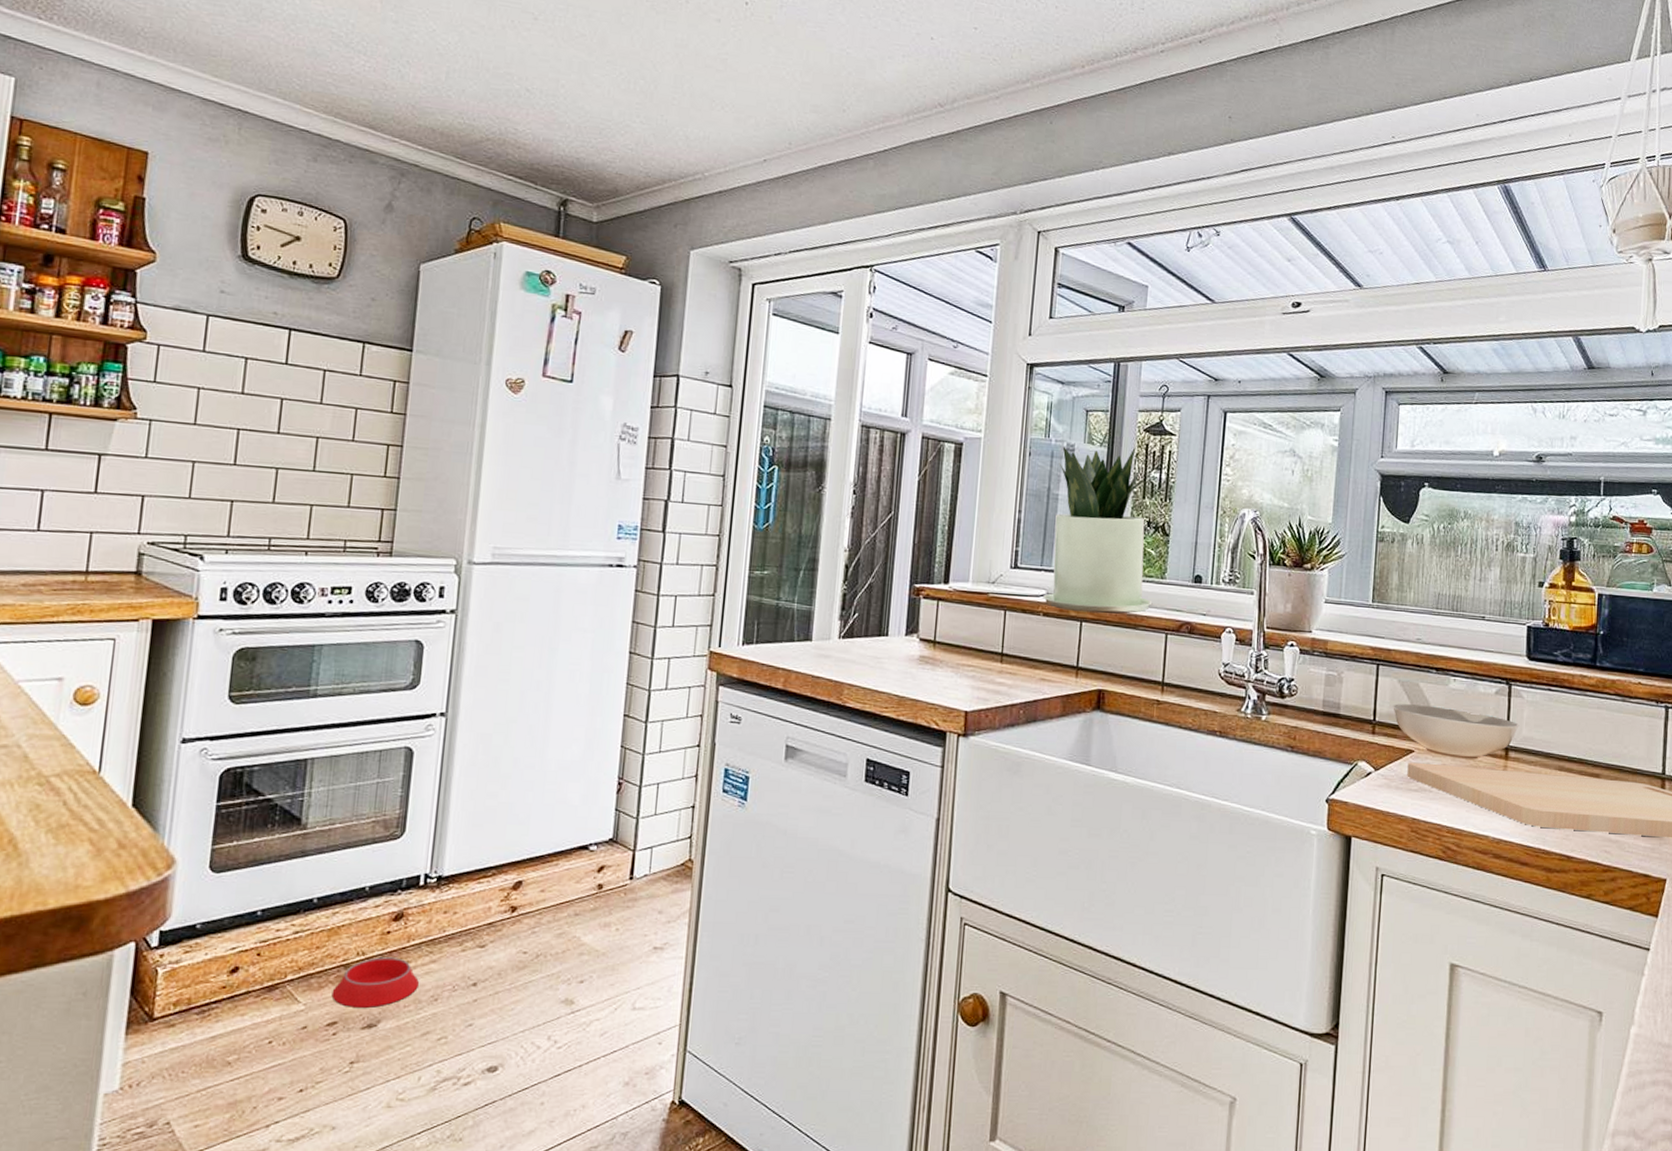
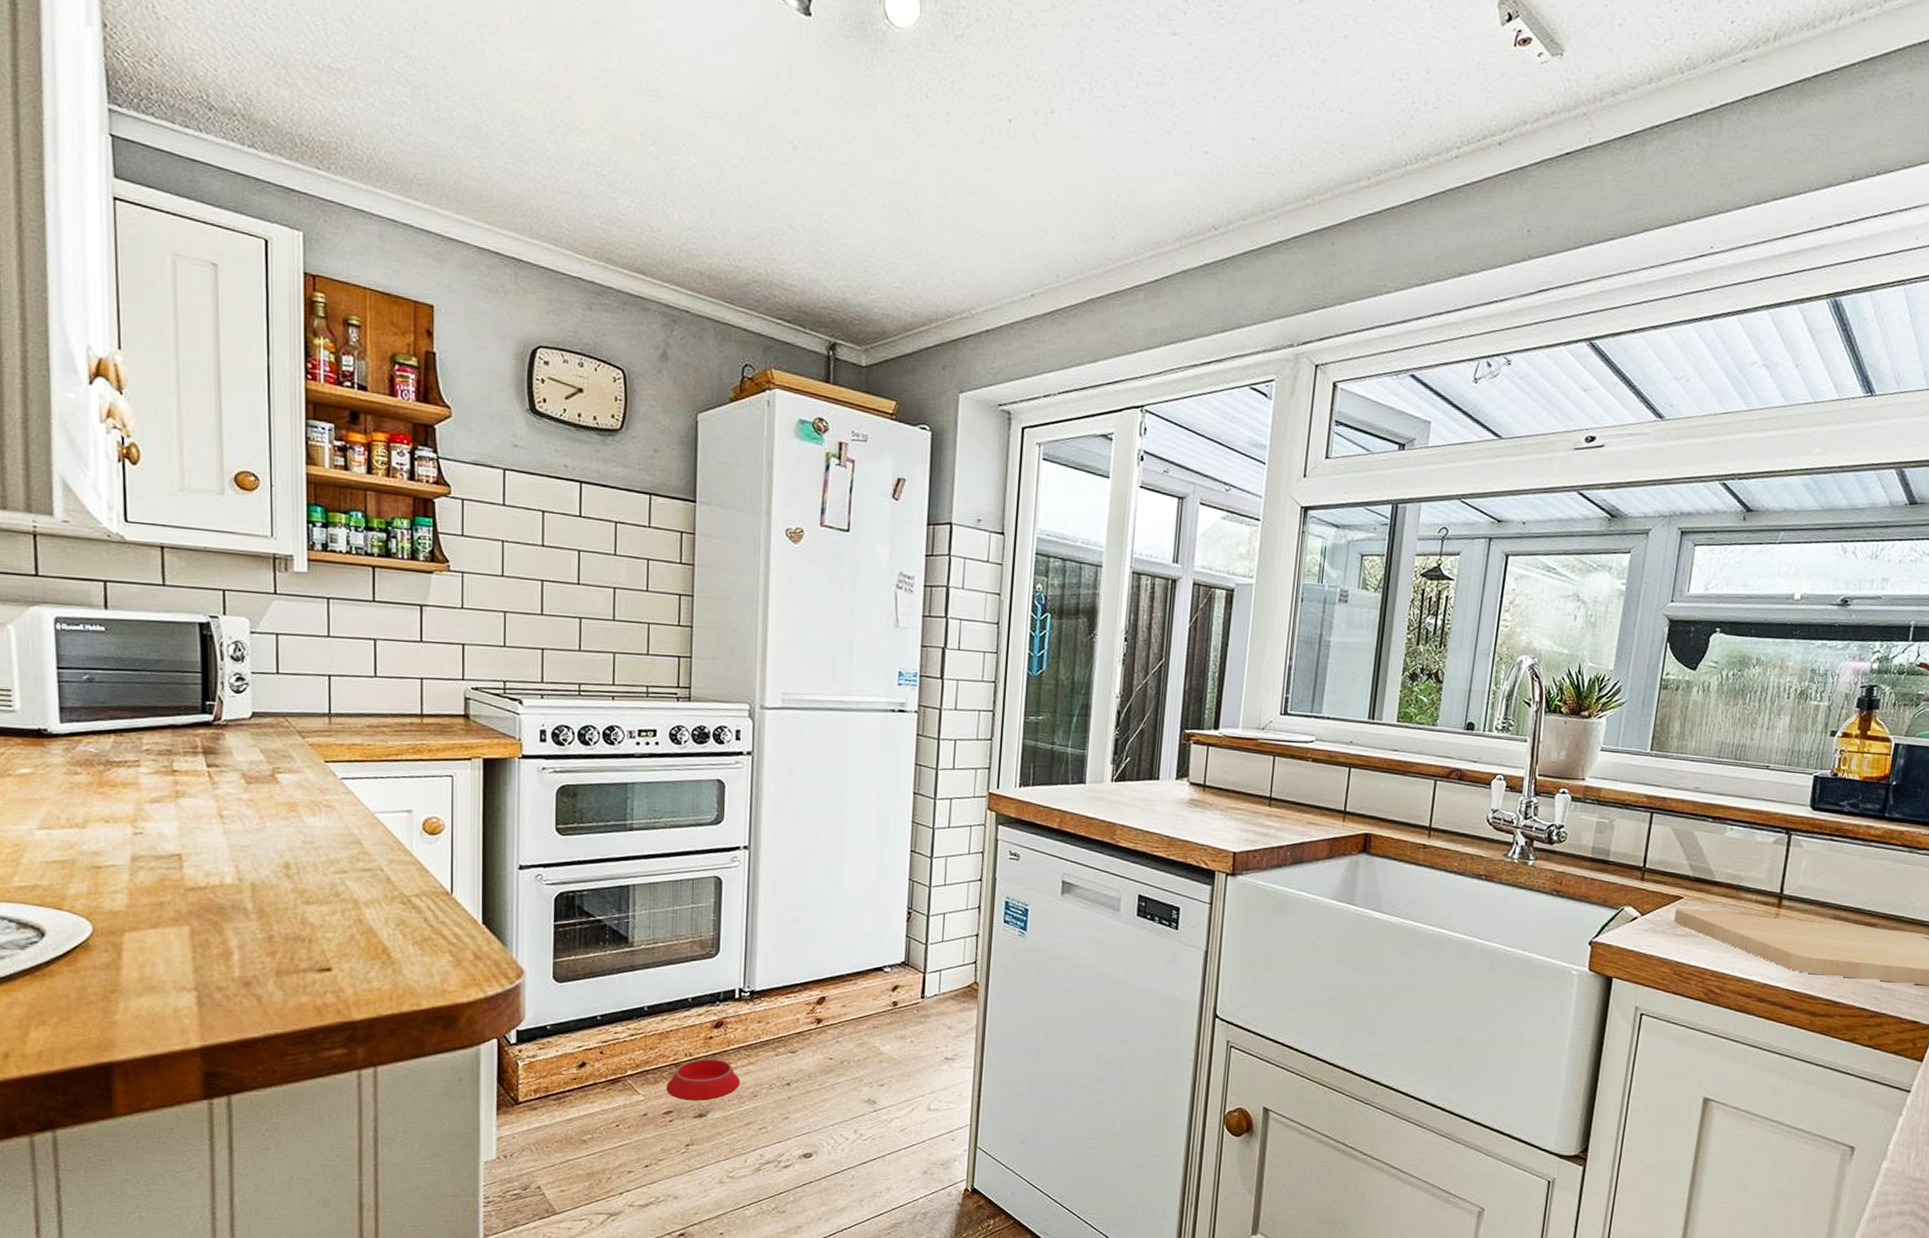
planter: present [1043,447,1153,614] -> none [1312,592,1423,761]
bowl: present [1393,704,1519,759] -> none [1664,851,1796,907]

